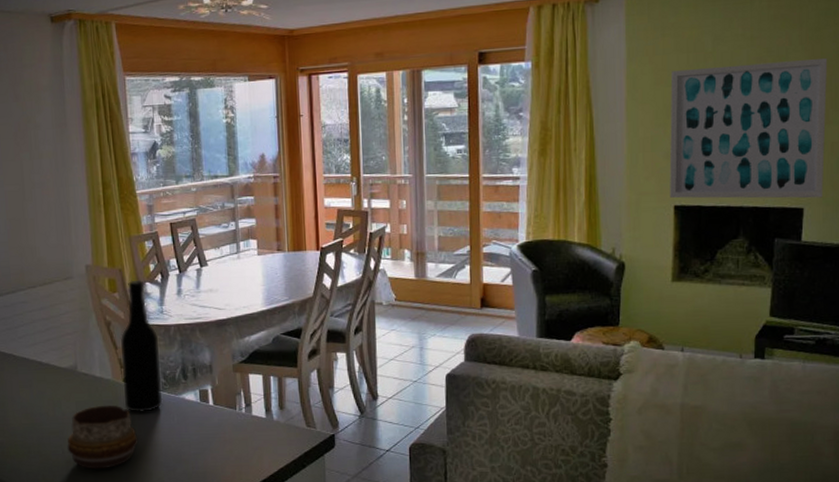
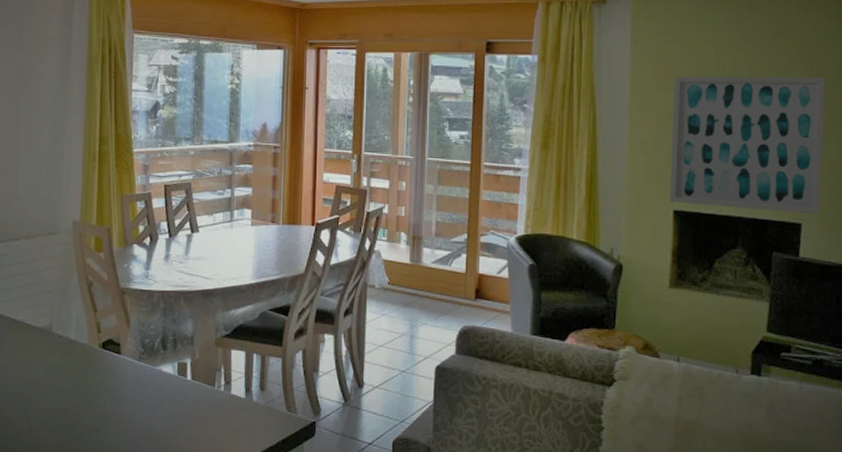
decorative bowl: present [67,405,139,469] -> none [32,371,109,441]
bottle: present [120,279,163,413] -> none [97,240,140,383]

